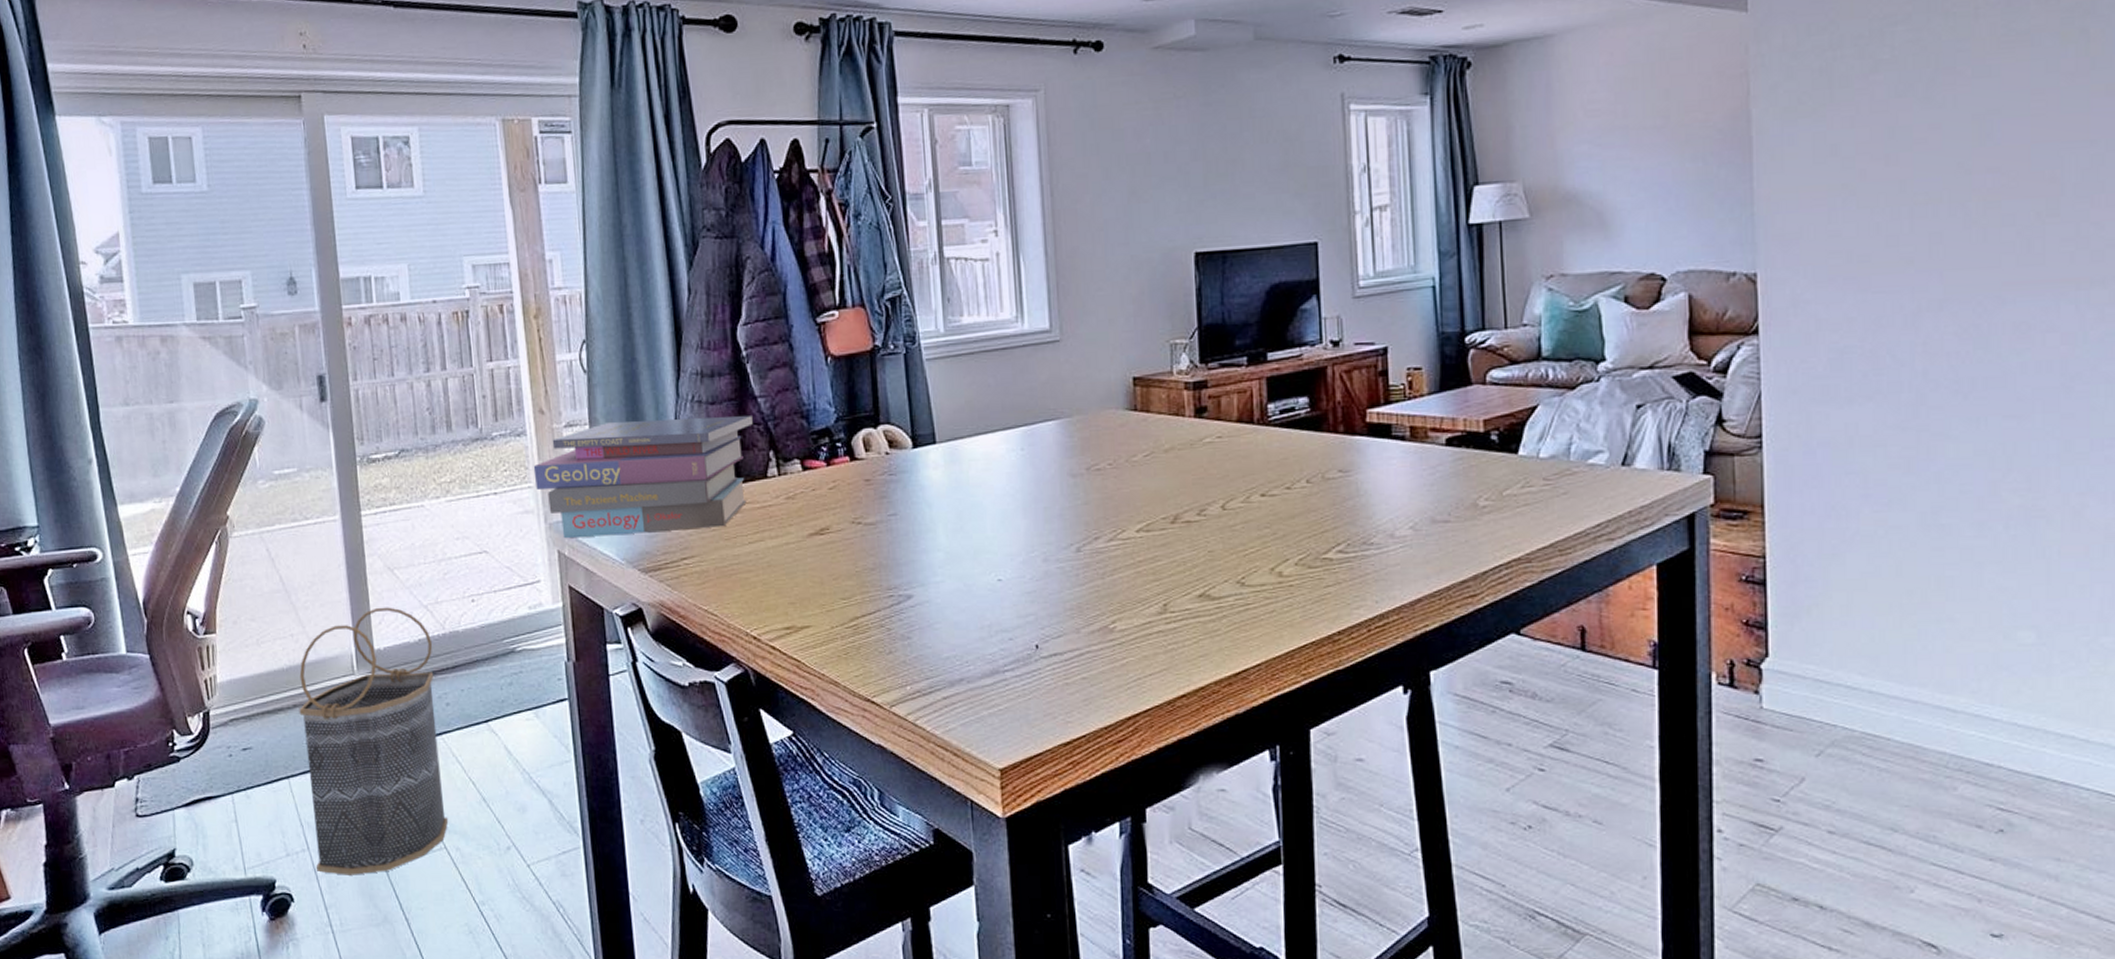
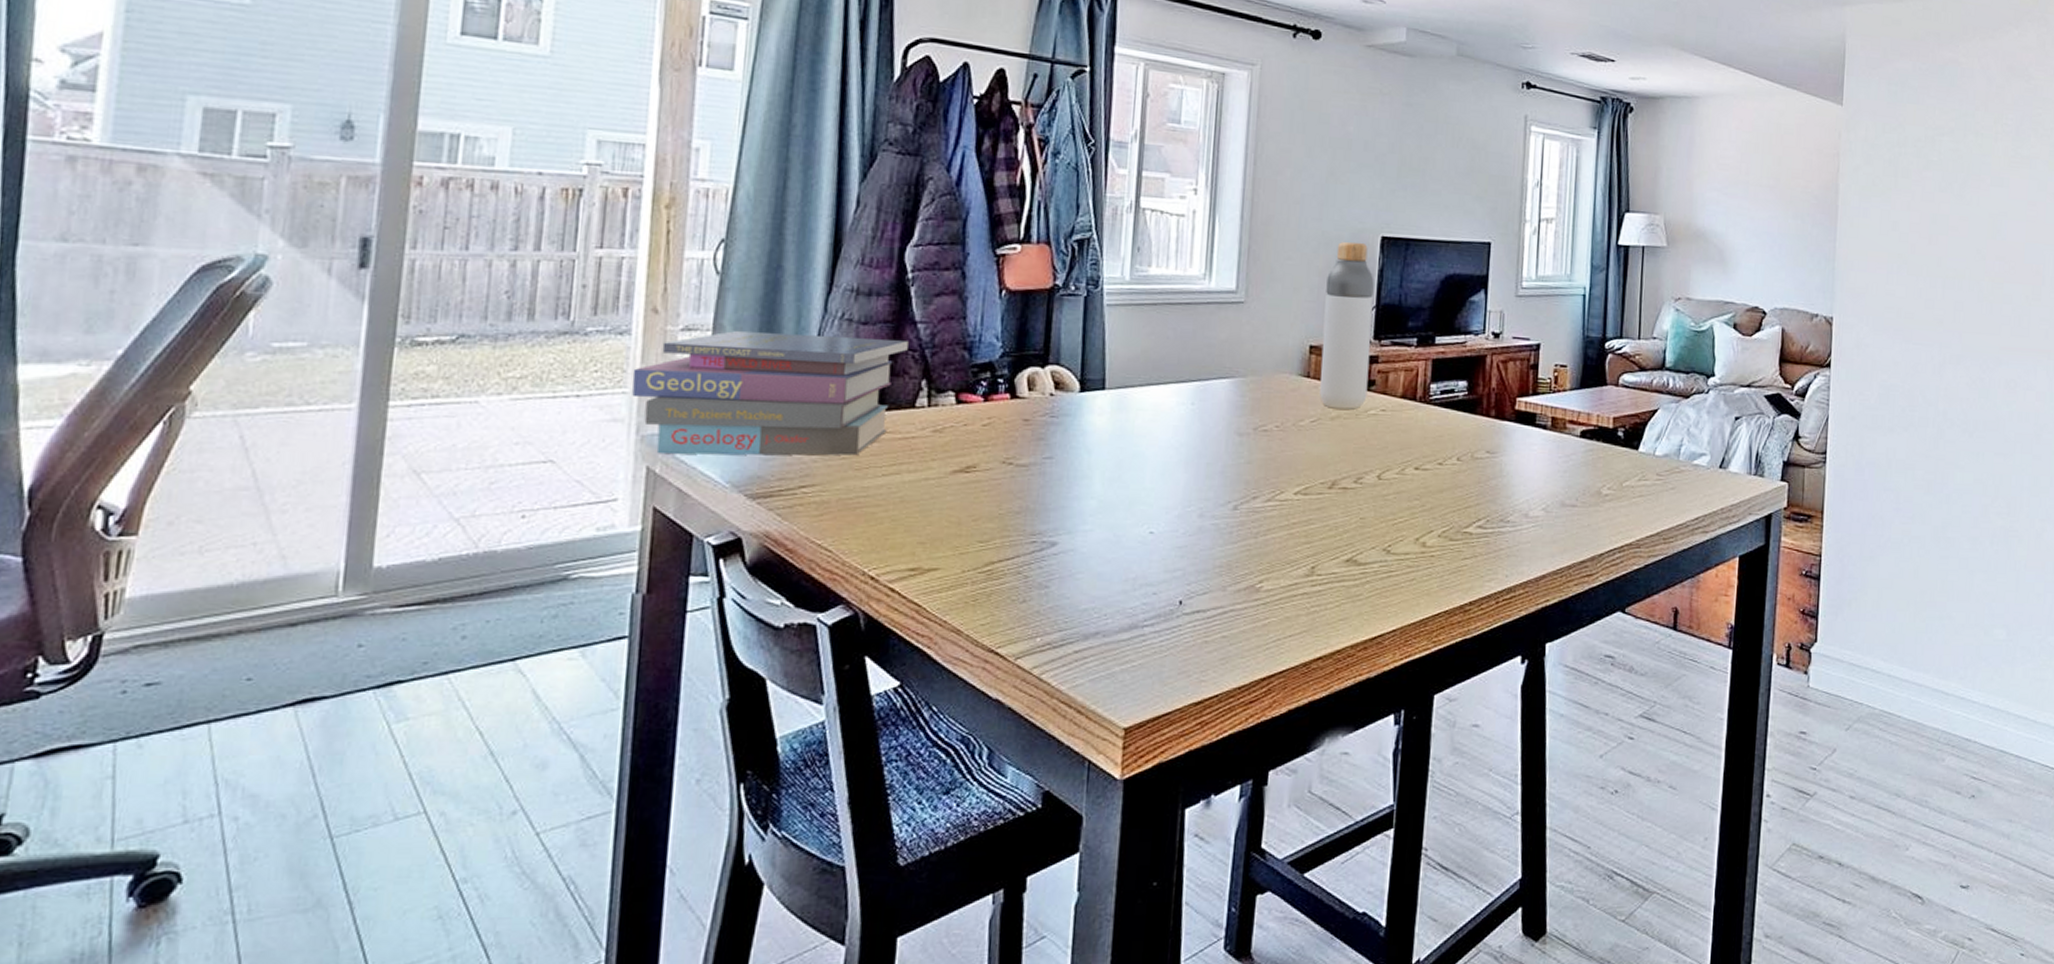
basket: present [299,607,449,875] -> none [227,516,458,848]
bottle: none [1142,261,1200,442] -> present [1319,241,1374,411]

